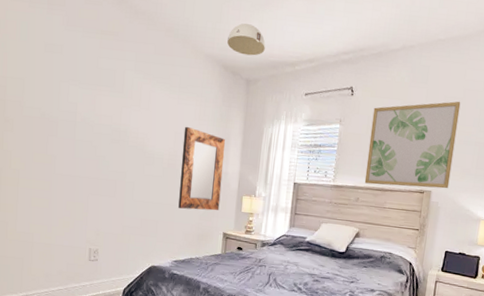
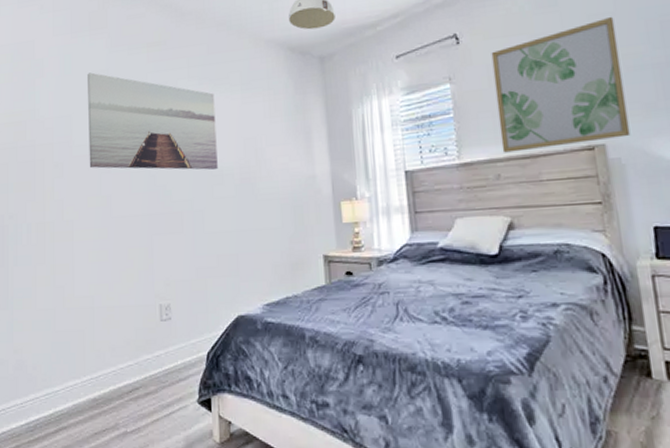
wall art: none [38,44,156,152] -> present [86,72,218,170]
home mirror: present [178,126,225,211] -> none [254,128,313,233]

